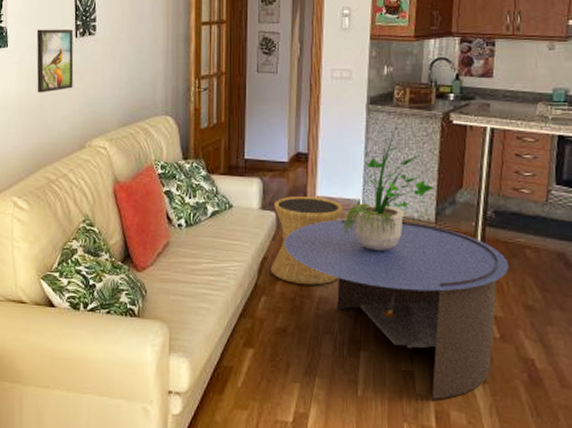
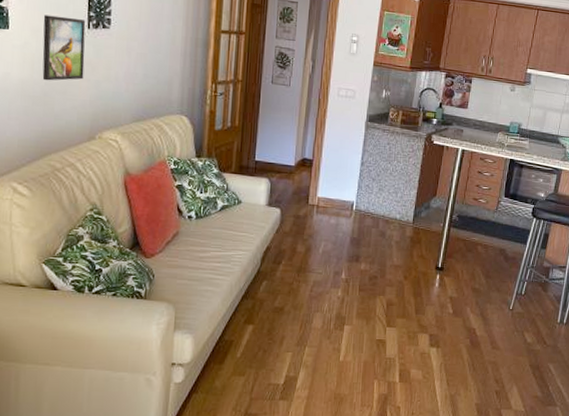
side table: present [270,197,343,285] -> none [272,196,339,272]
coffee table: present [284,219,510,400] -> none [286,217,465,361]
potted plant: present [343,127,436,252] -> none [338,143,416,245]

